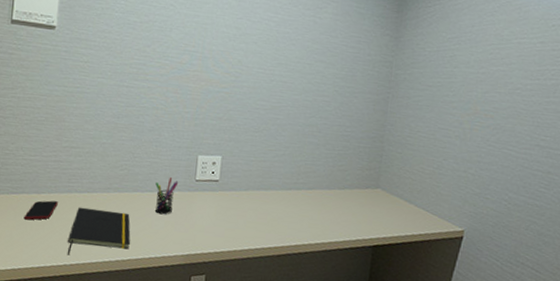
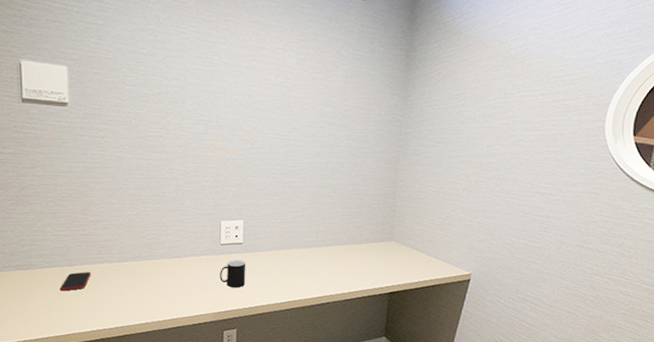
notepad: present [67,207,131,255] -> none [105,276,163,320]
pen holder: present [155,177,179,215] -> none [183,243,205,278]
cup: none [192,197,221,230] -> present [220,259,246,288]

